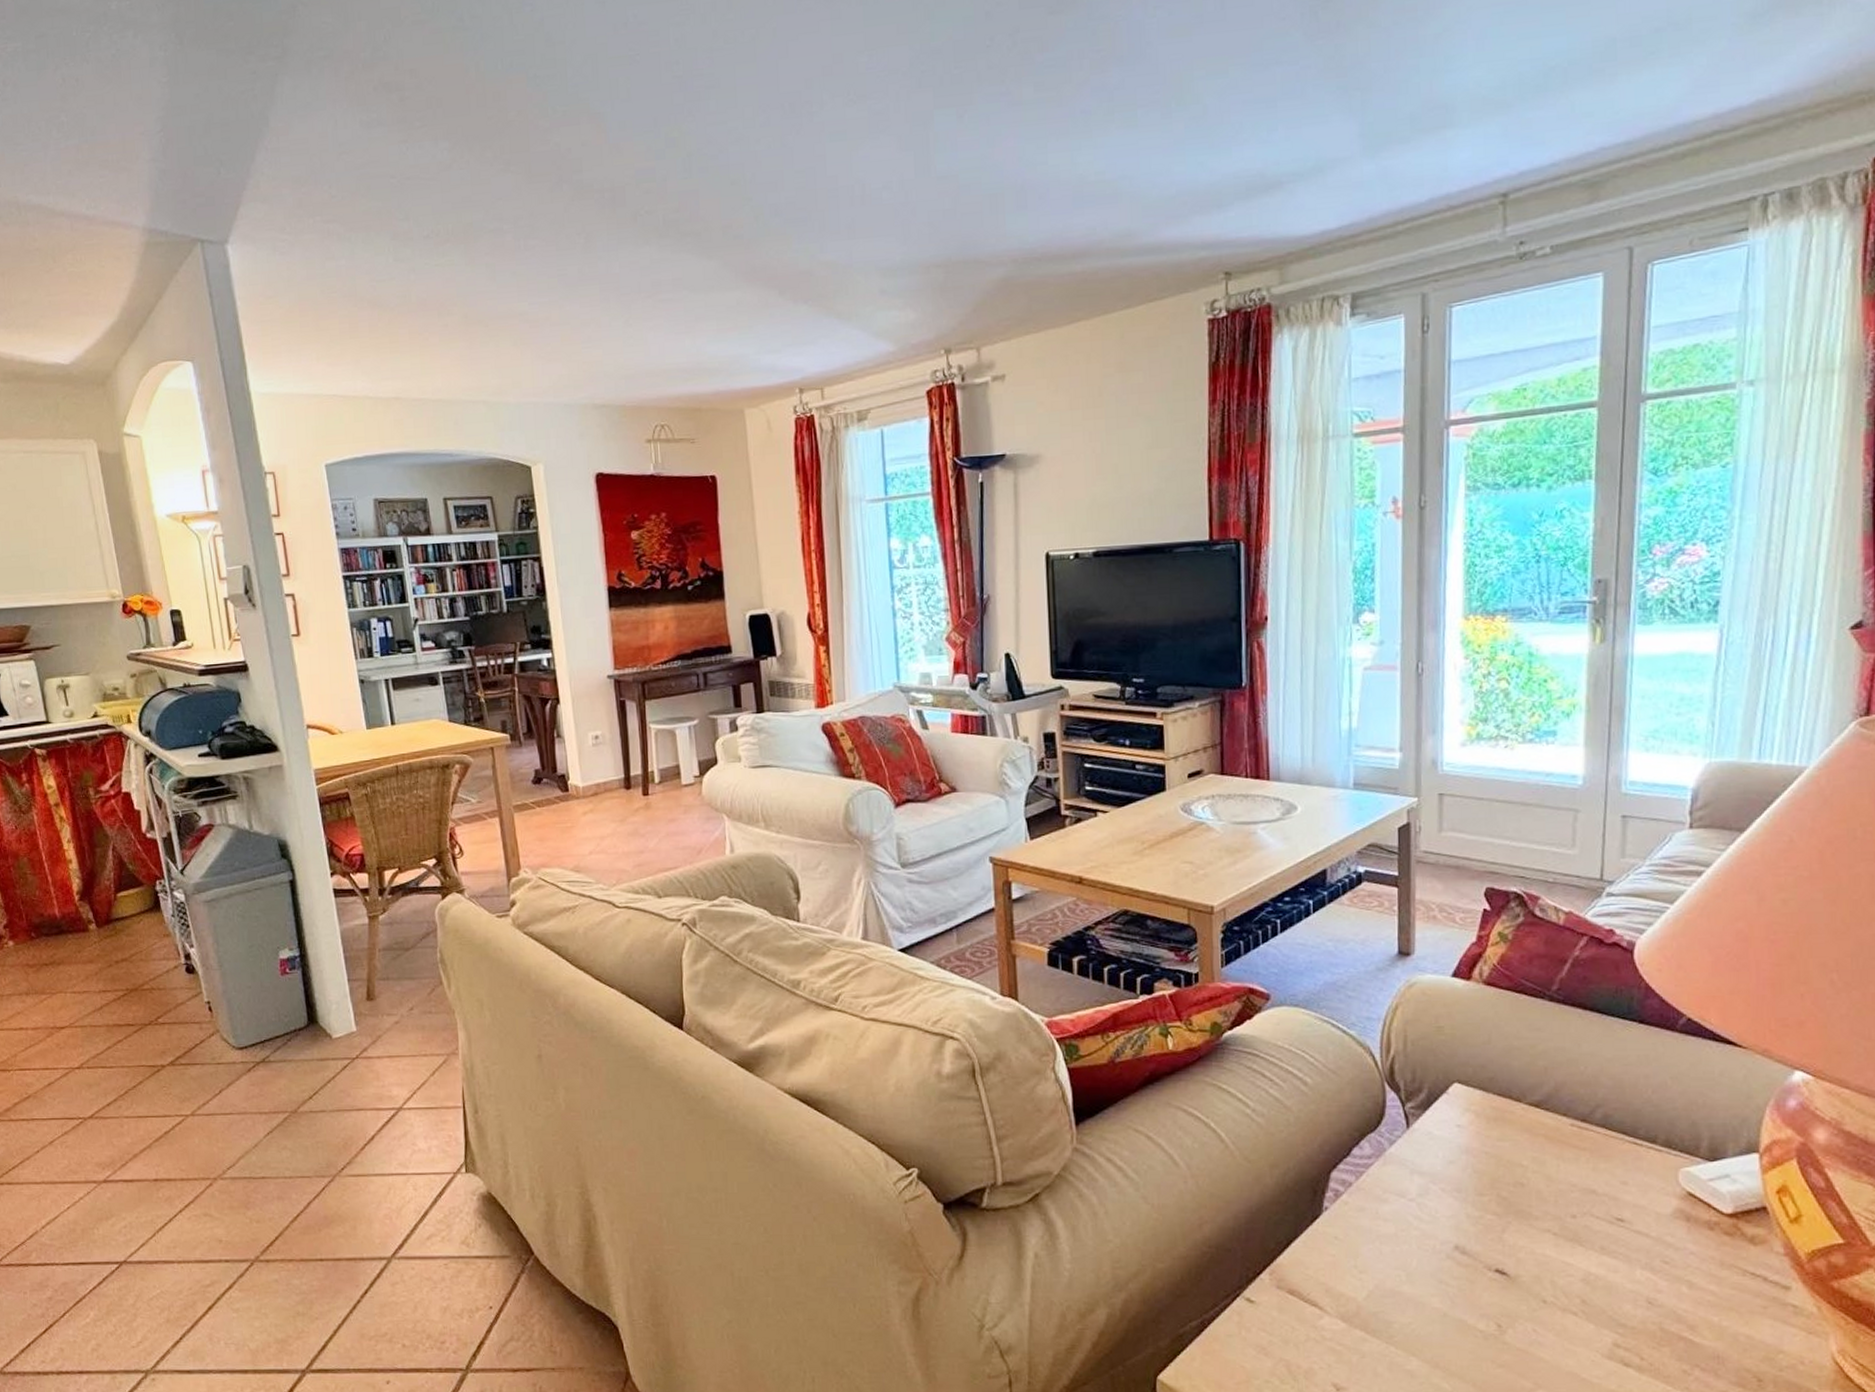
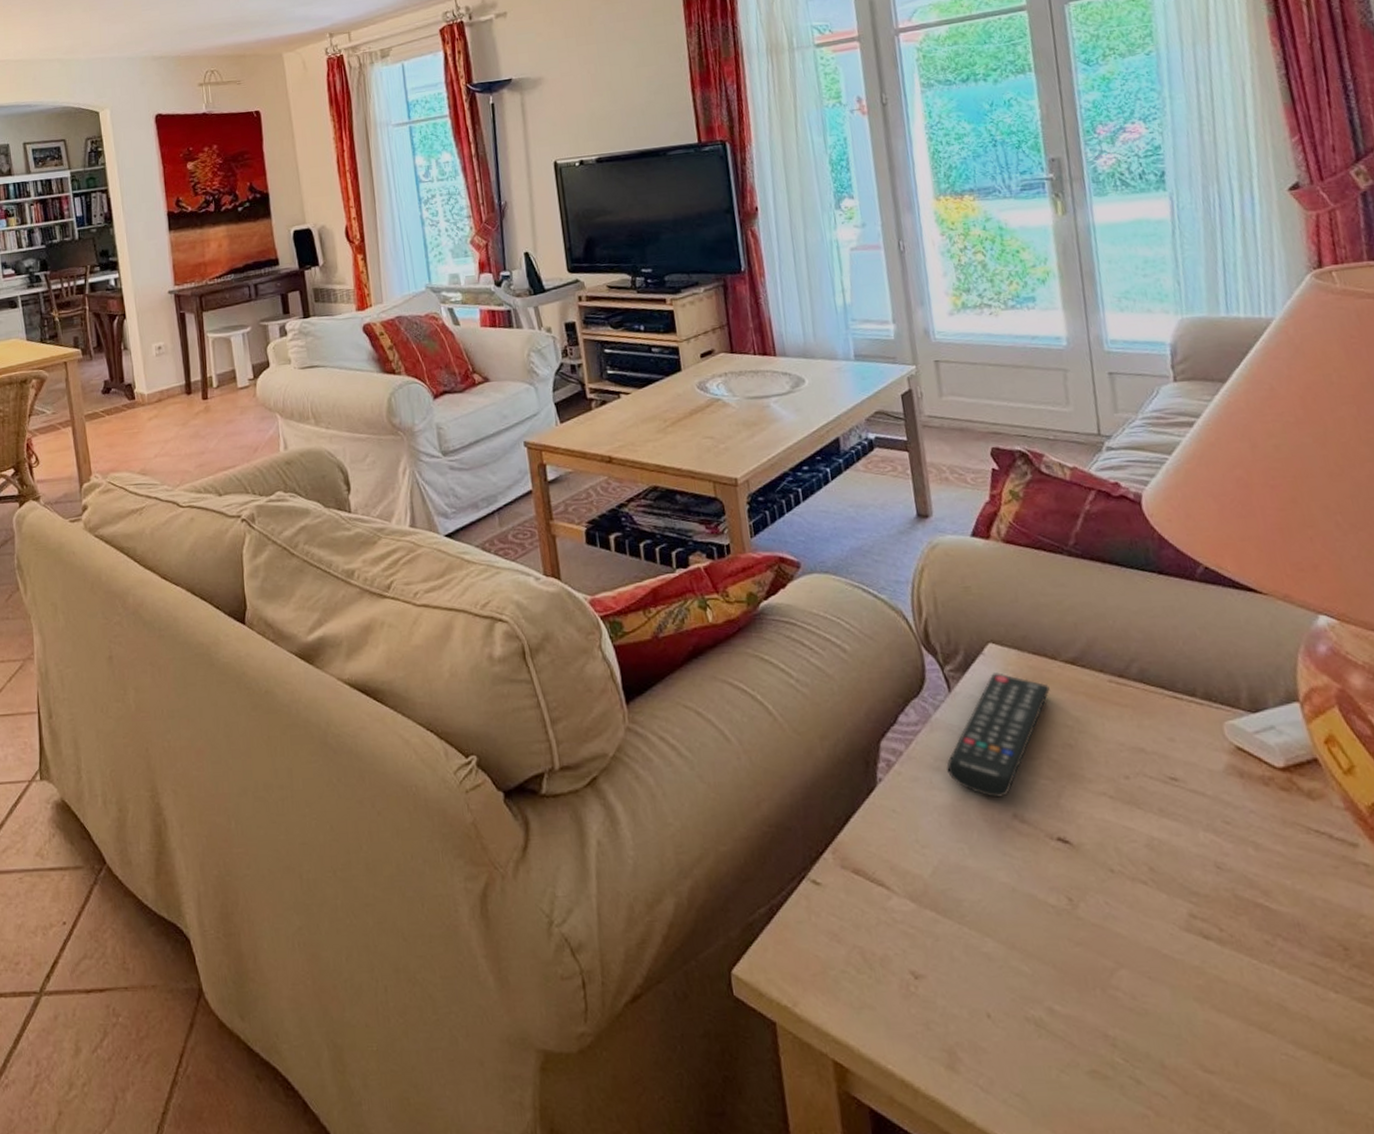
remote control: none [1395,1112,1510,1230] -> present [946,672,1050,798]

